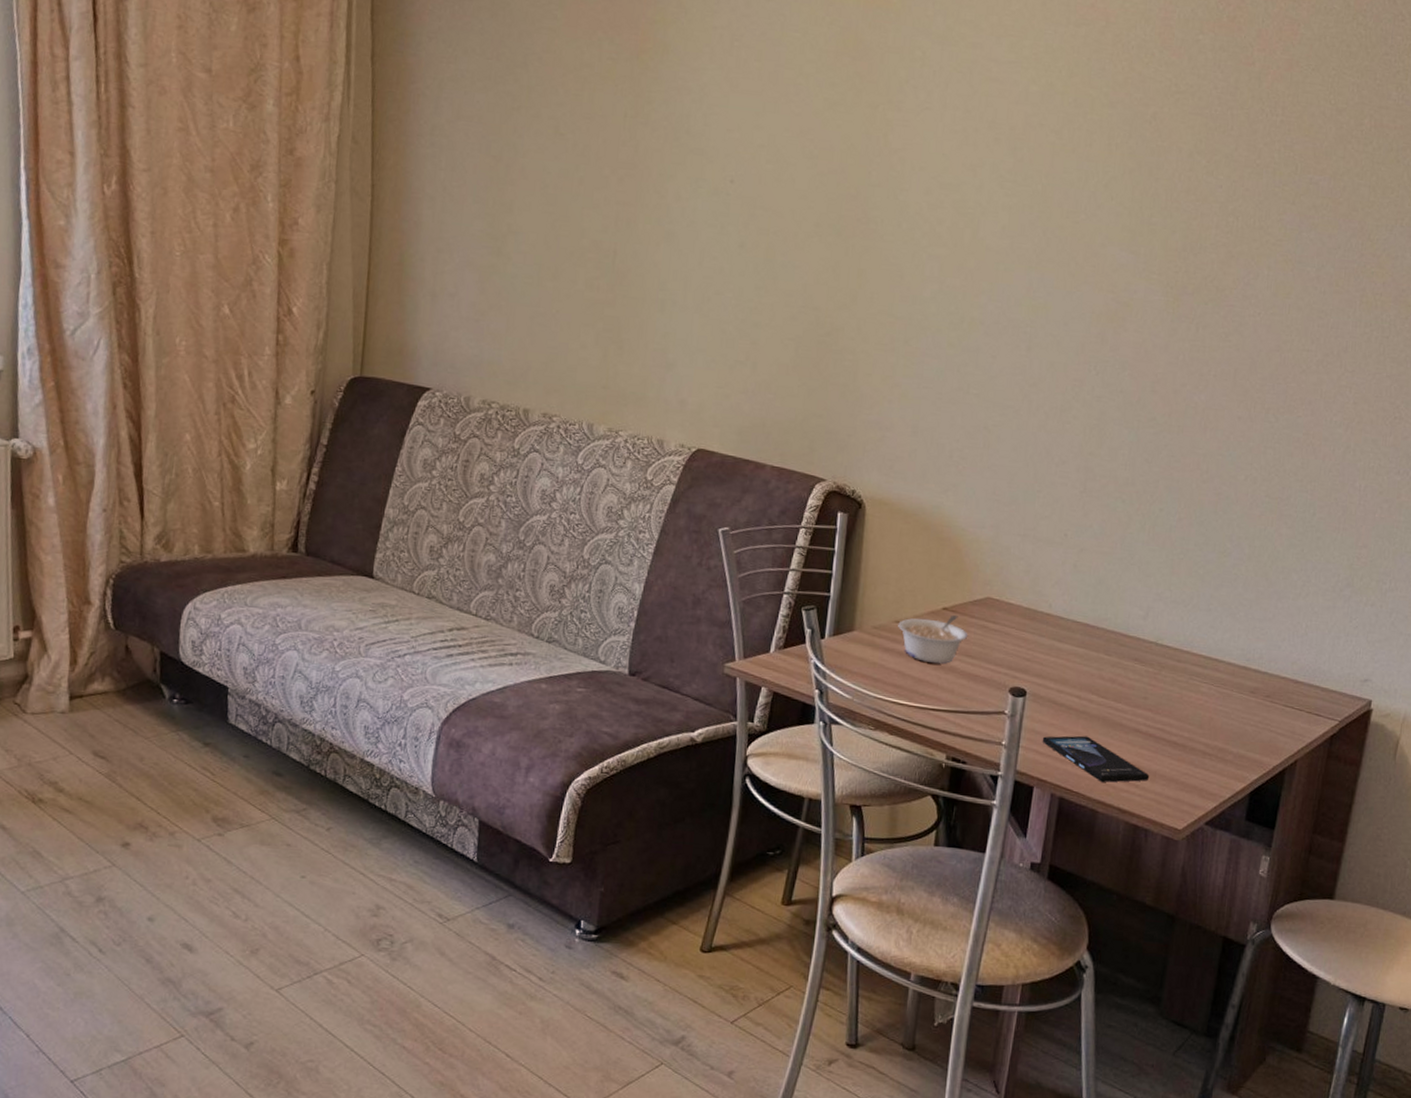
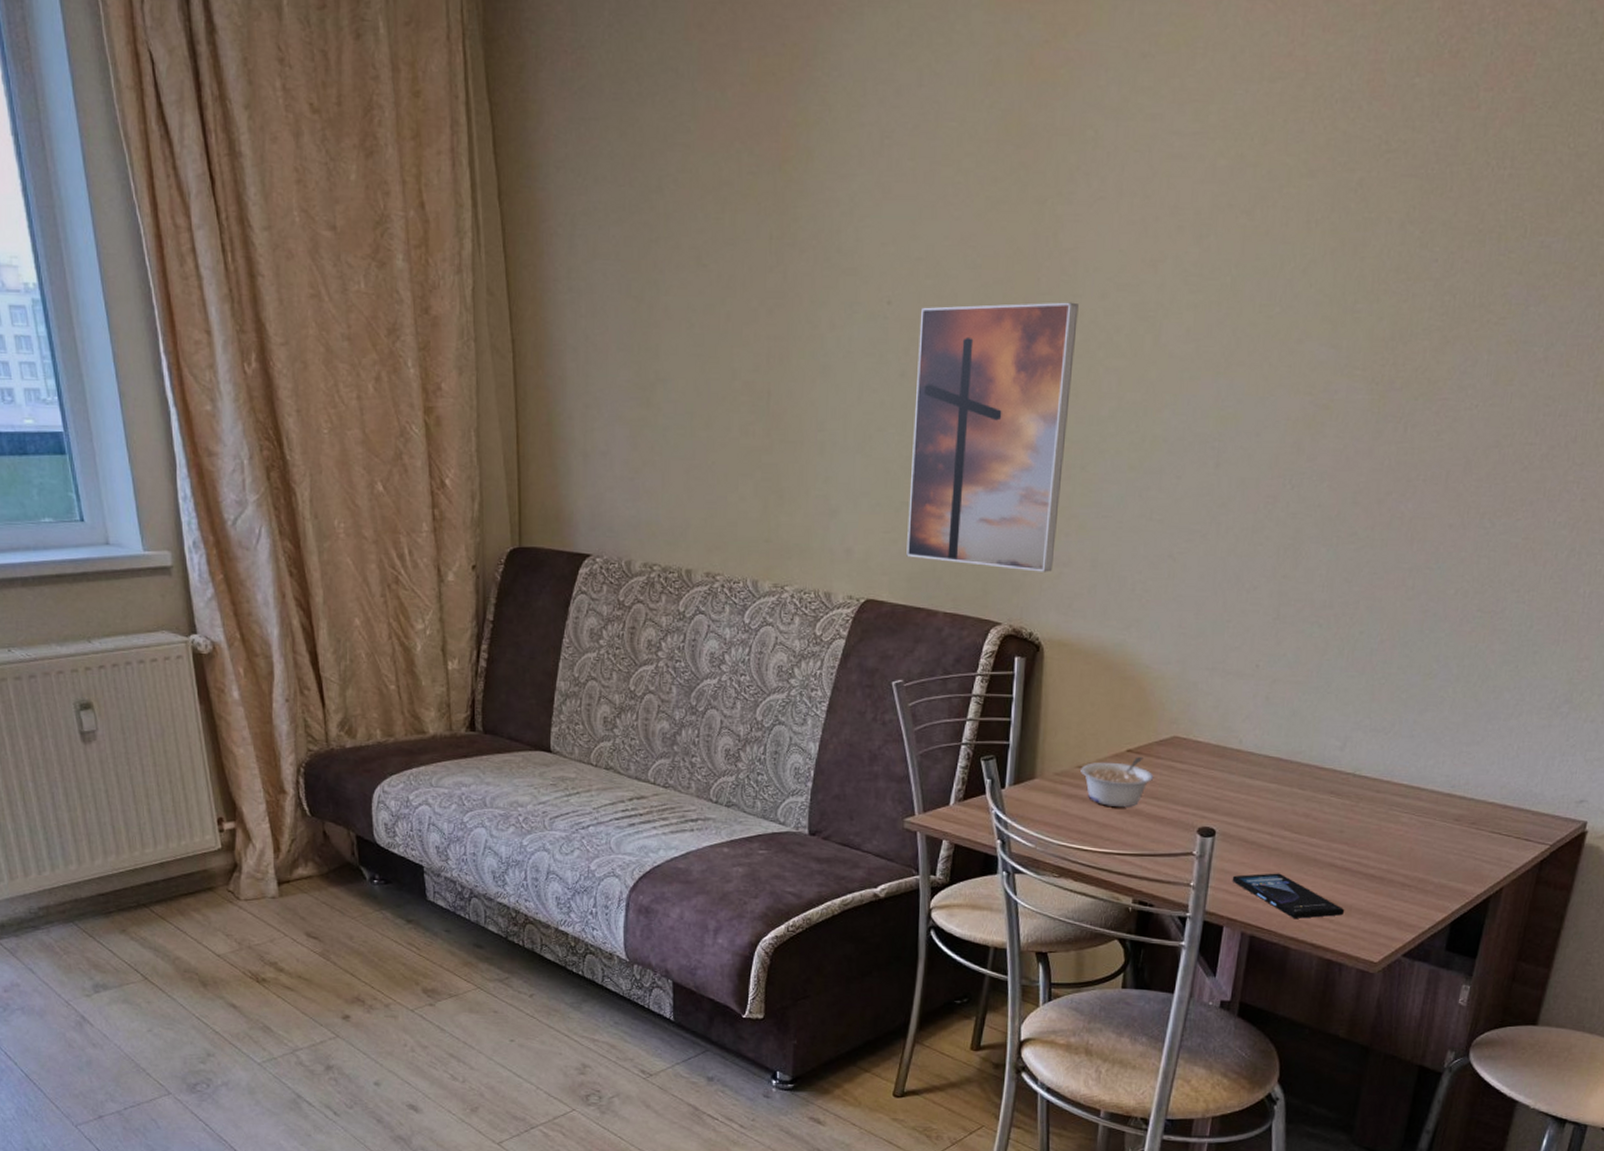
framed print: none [738,188,905,435] -> present [906,302,1079,572]

